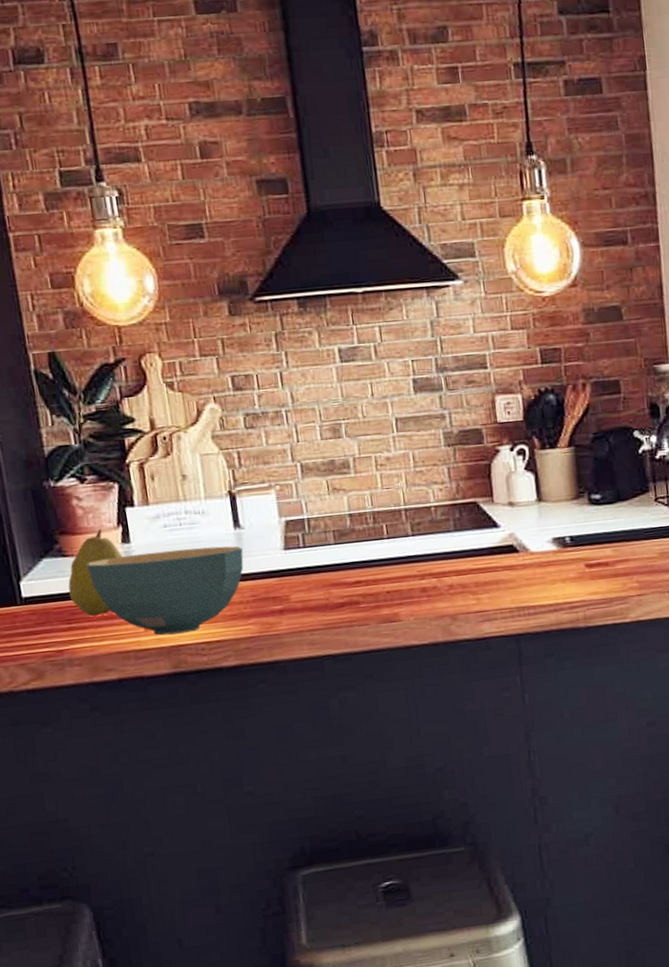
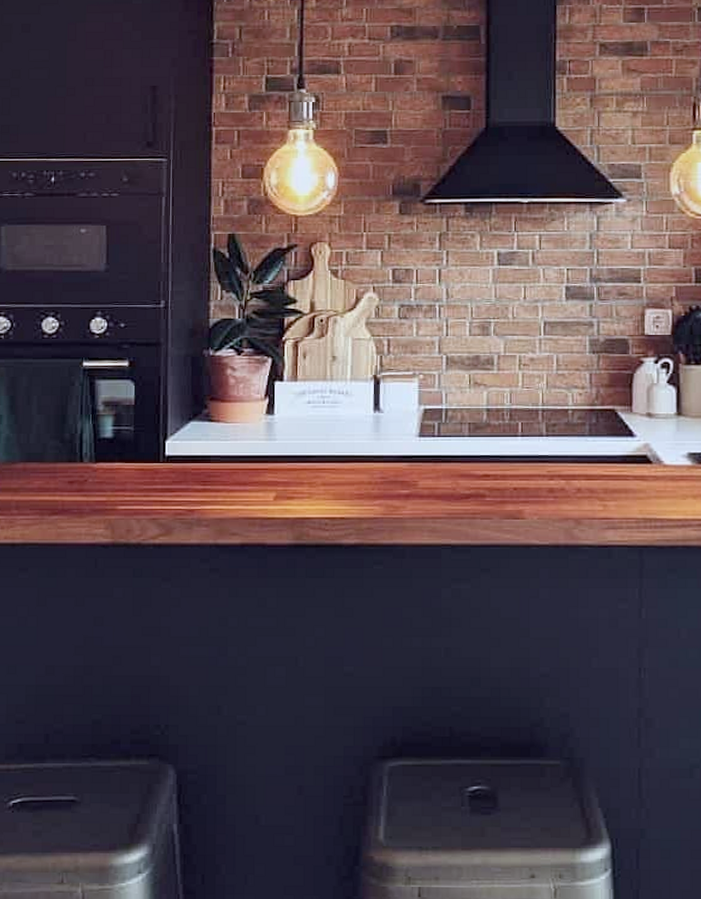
fruit: present [68,528,123,617] -> none [209,398,265,481]
cereal bowl: present [87,546,244,636] -> none [230,425,379,506]

